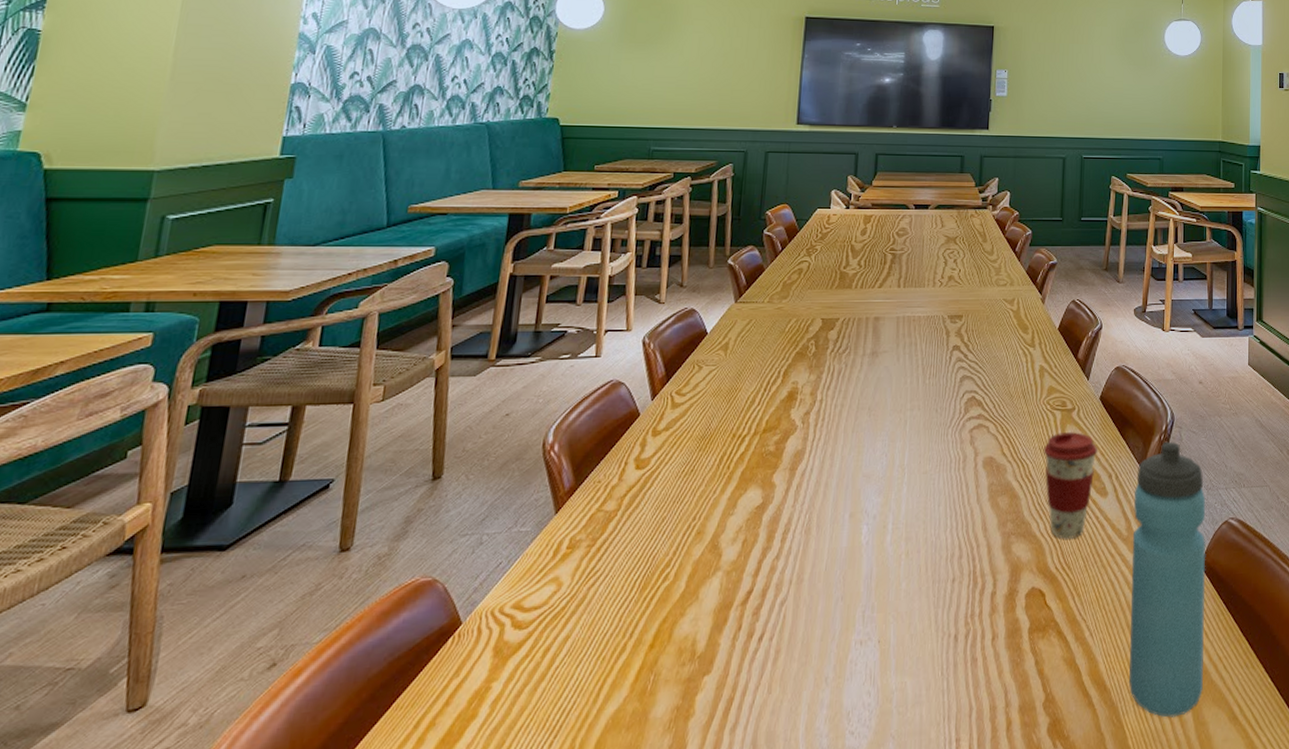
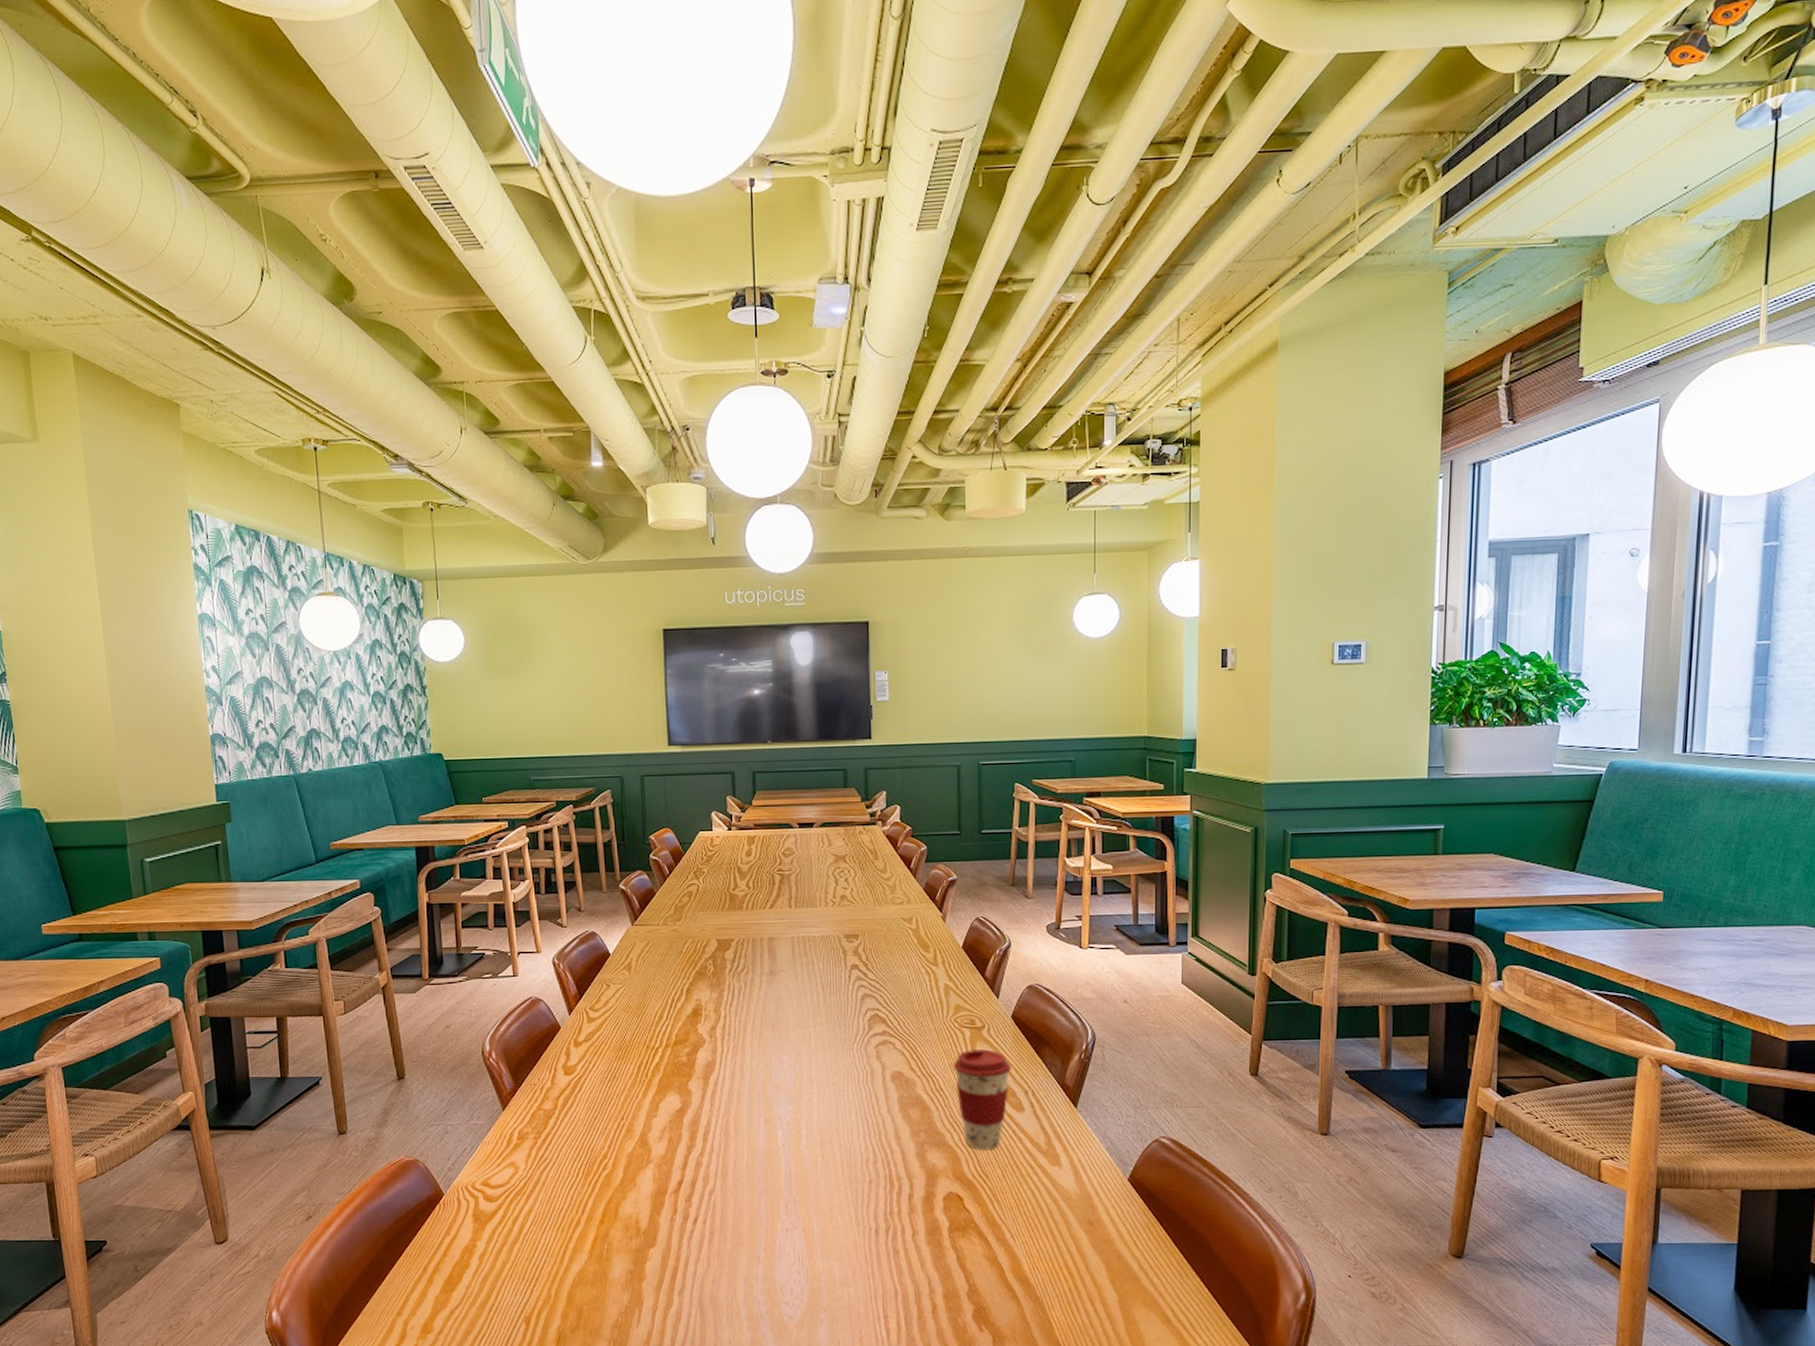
water bottle: present [1128,442,1206,718] -> none [1052,1061,1135,1315]

